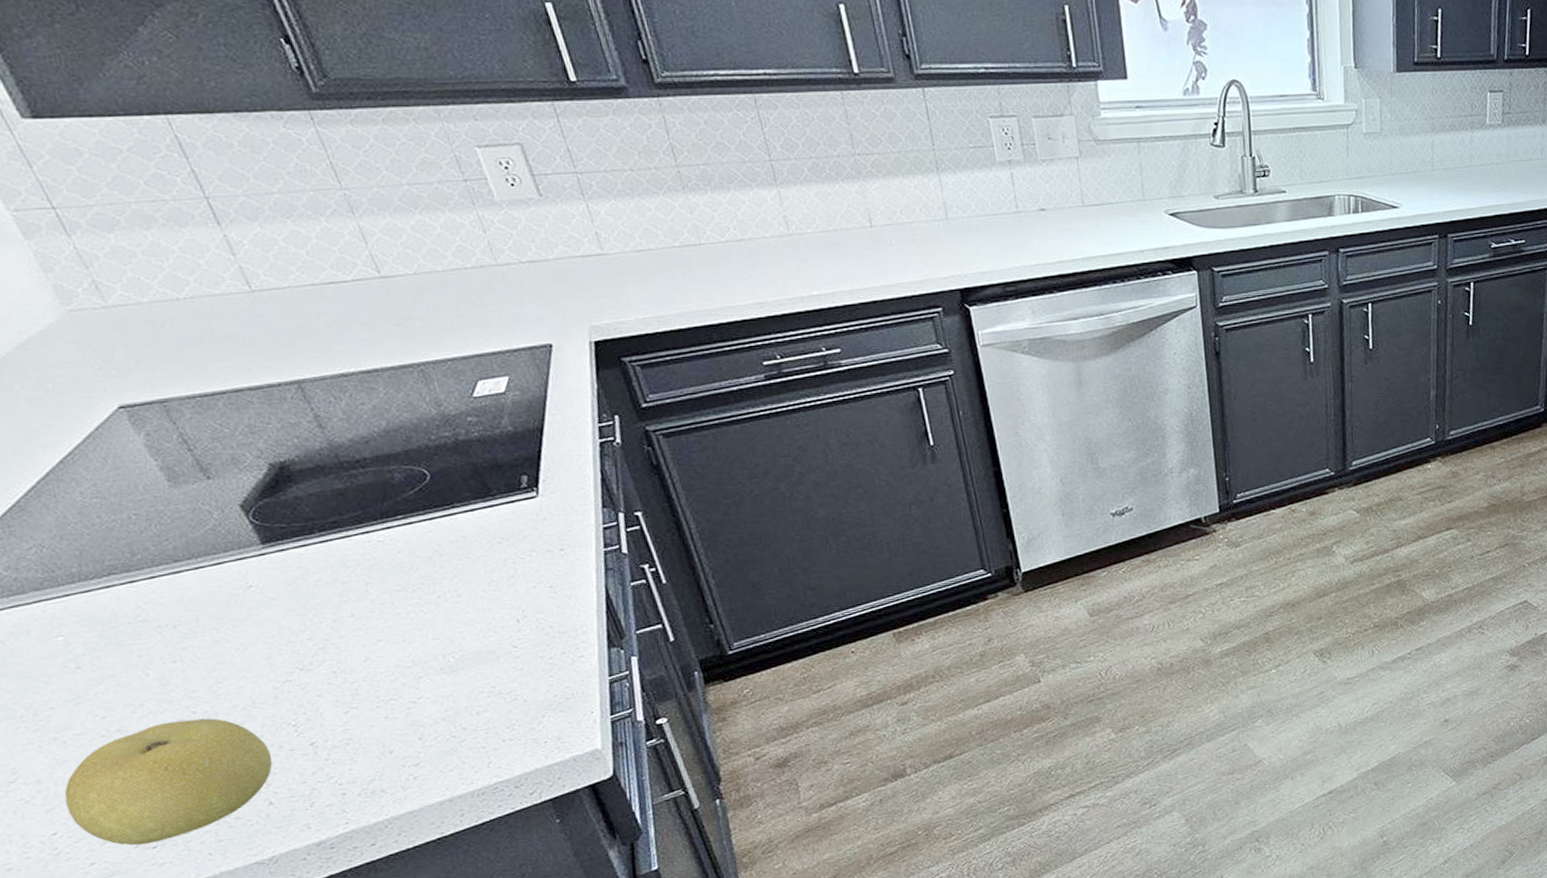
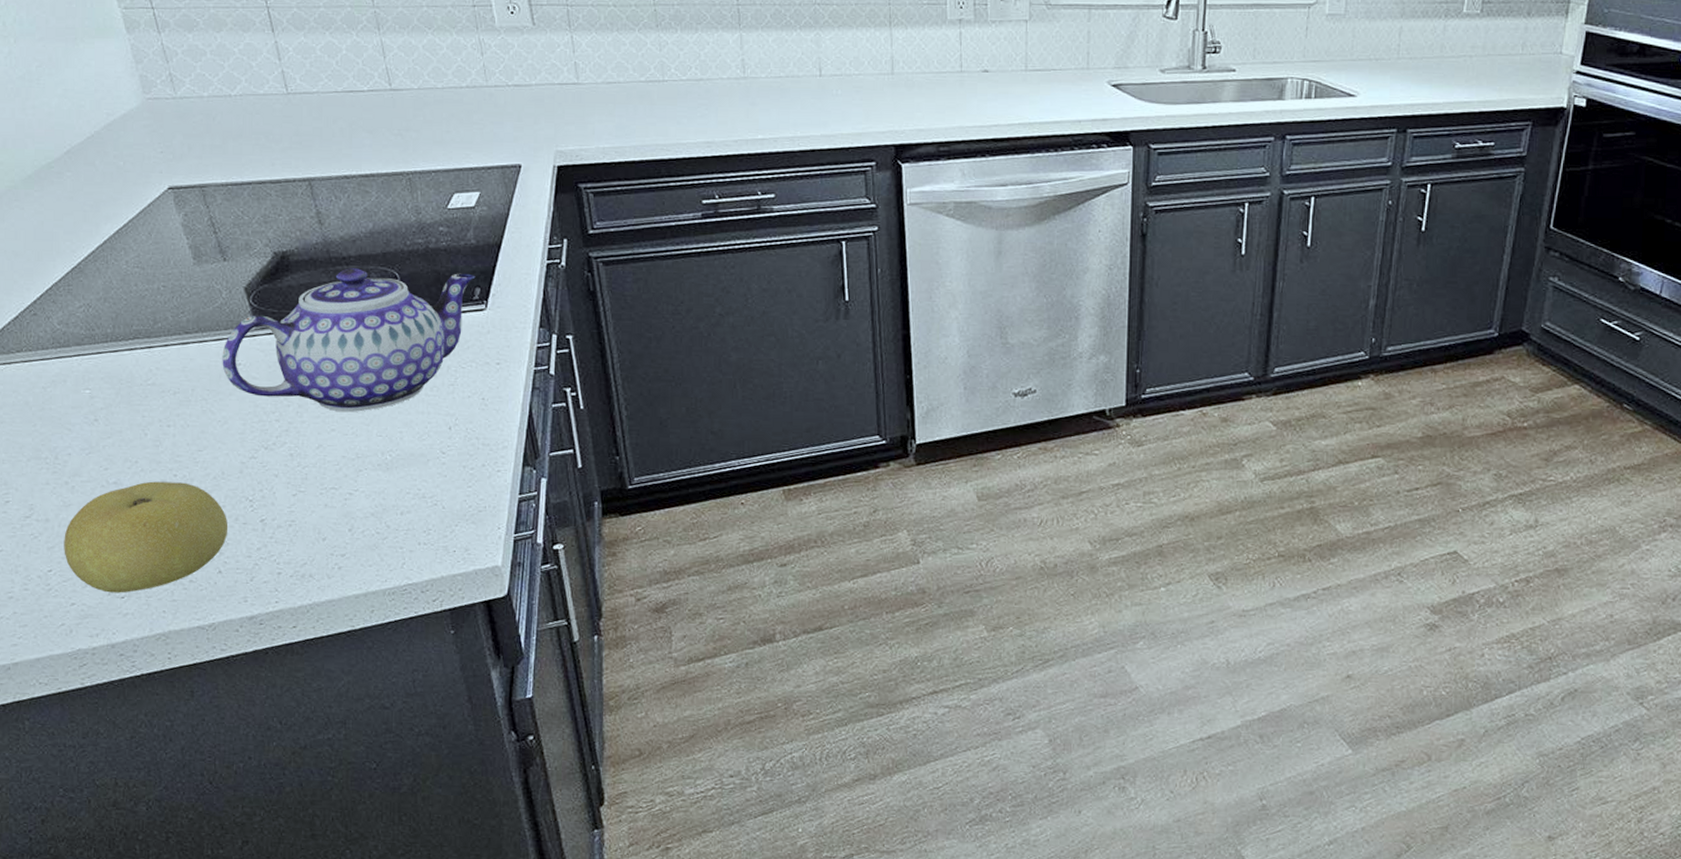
teapot: none [226,462,520,621] -> present [222,268,476,413]

